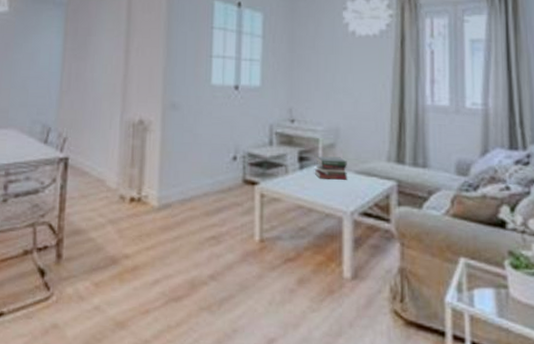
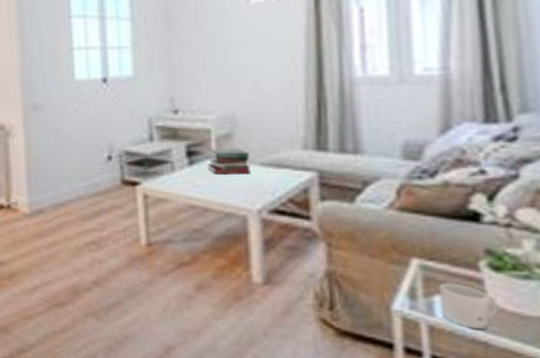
mug: none [478,278,516,319] -> present [439,282,499,330]

